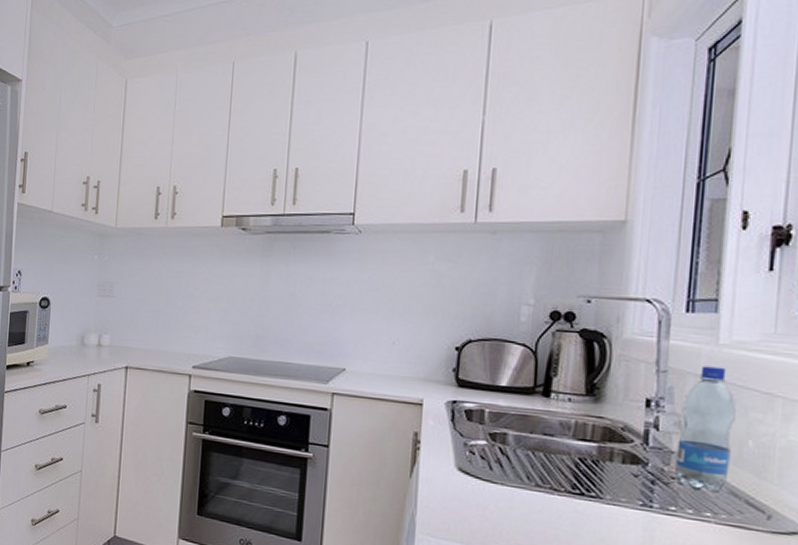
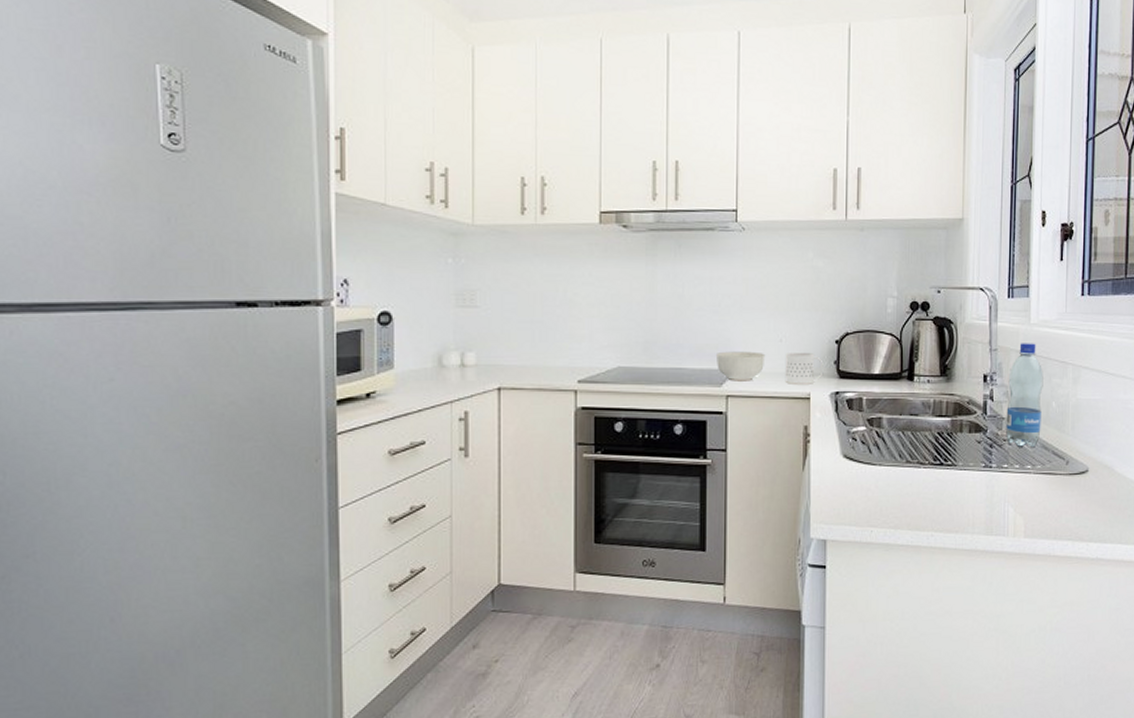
bowl: none [323,350,376,381] -> present [715,351,766,381]
mug: none [395,355,441,390] -> present [785,352,824,384]

